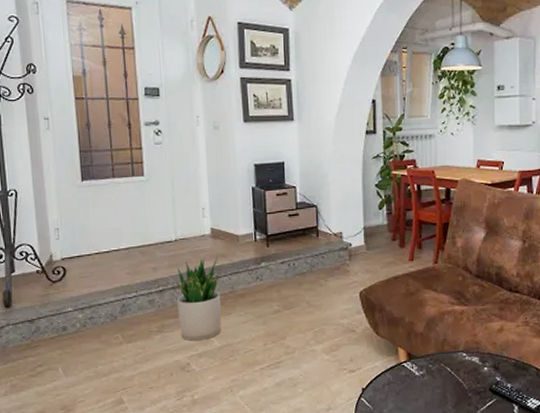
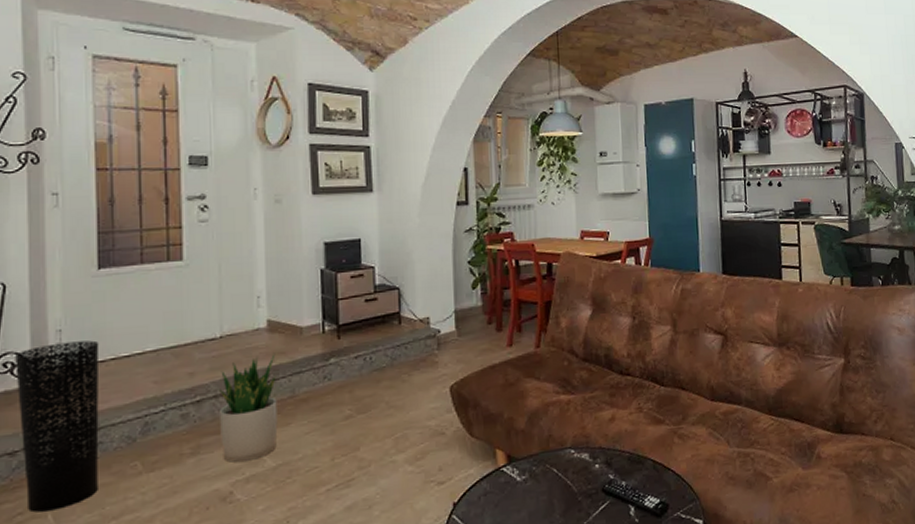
umbrella stand: none [28,238,92,366] -> present [15,340,100,513]

